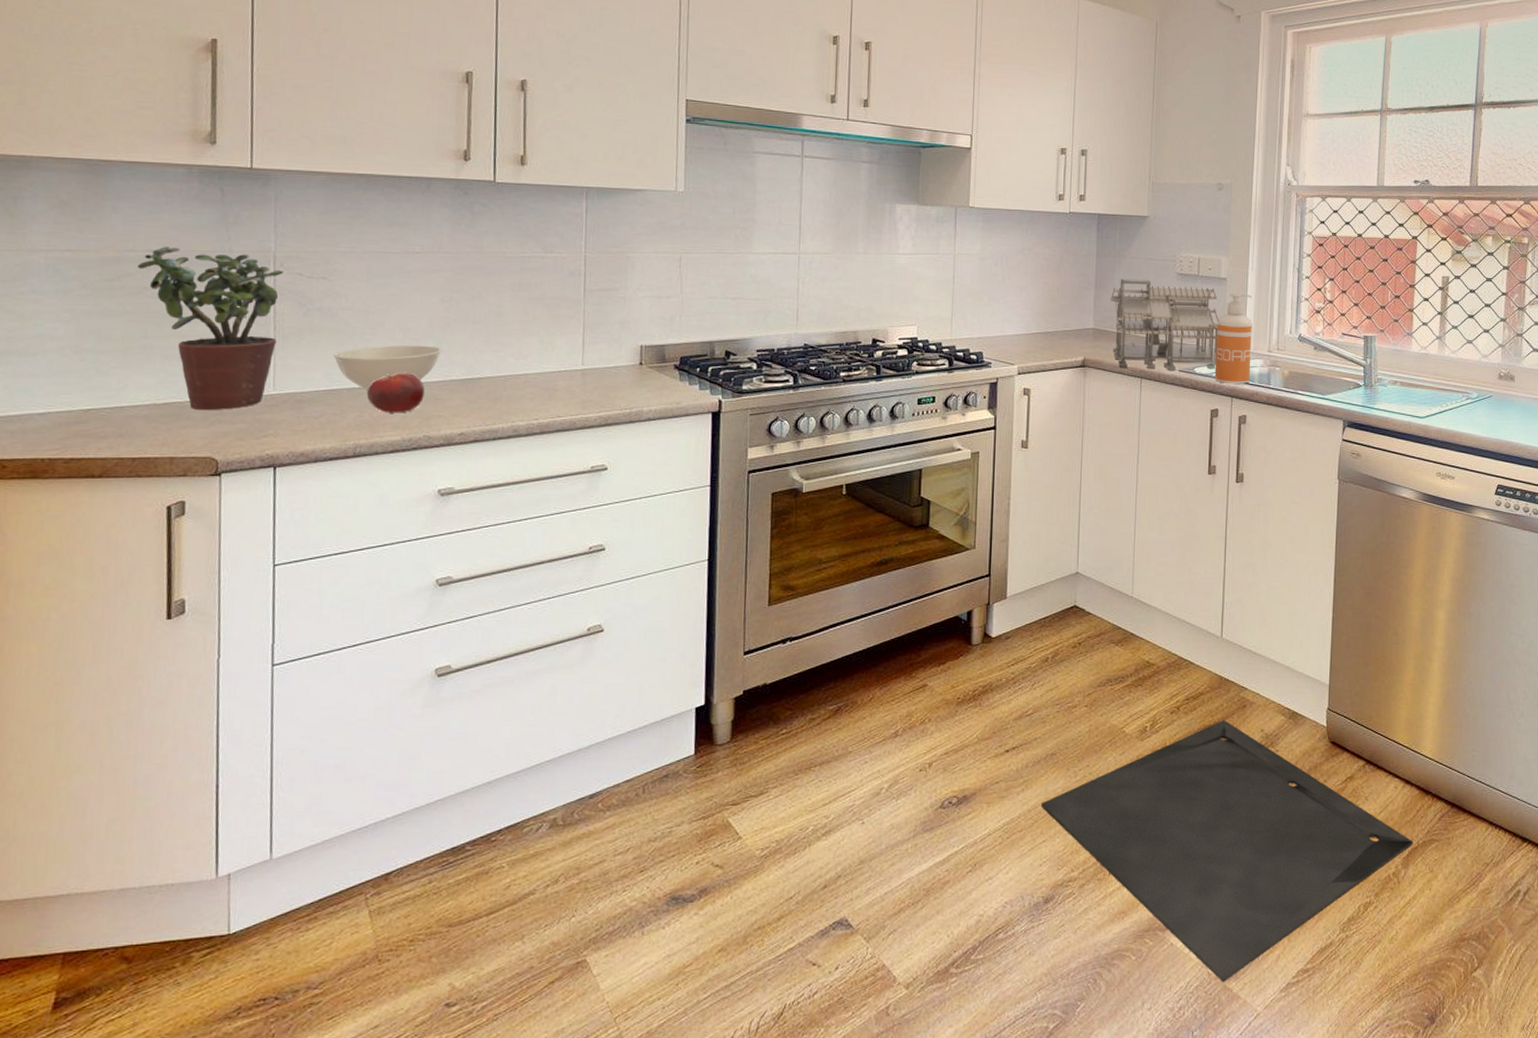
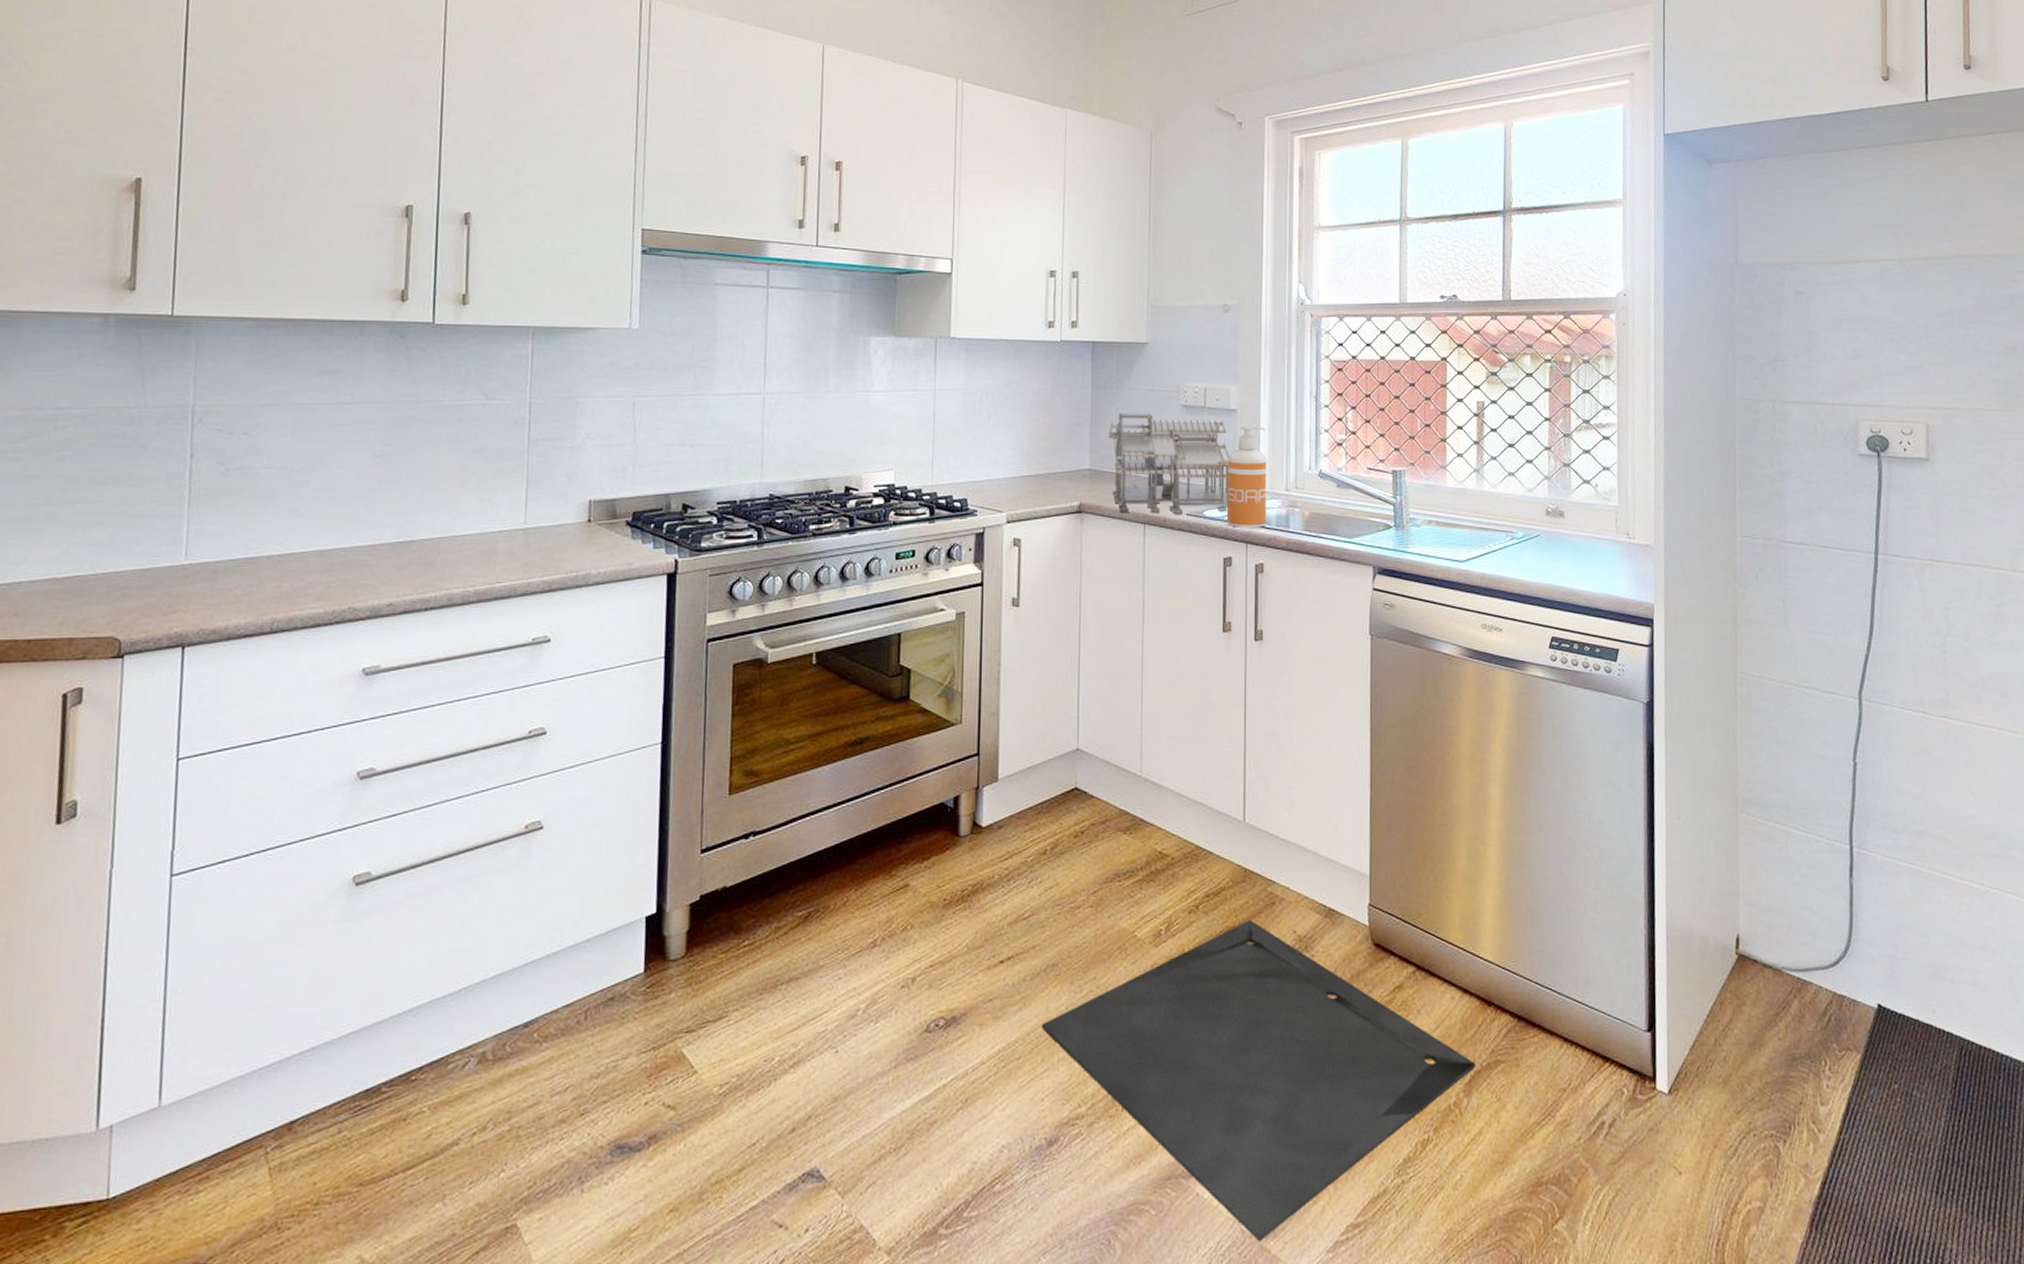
potted plant: present [138,246,283,411] -> none [44,403,202,585]
bowl: present [333,345,442,390] -> none [252,505,372,558]
fruit: present [366,372,425,413] -> none [287,536,351,583]

